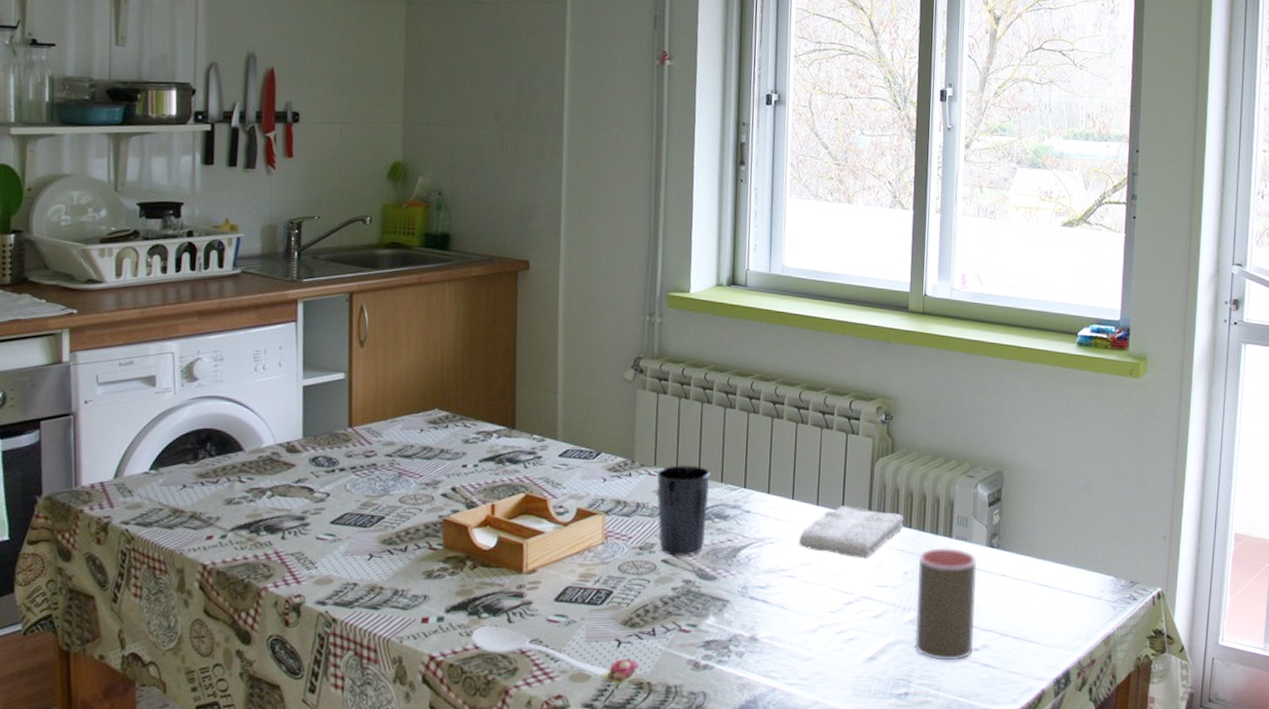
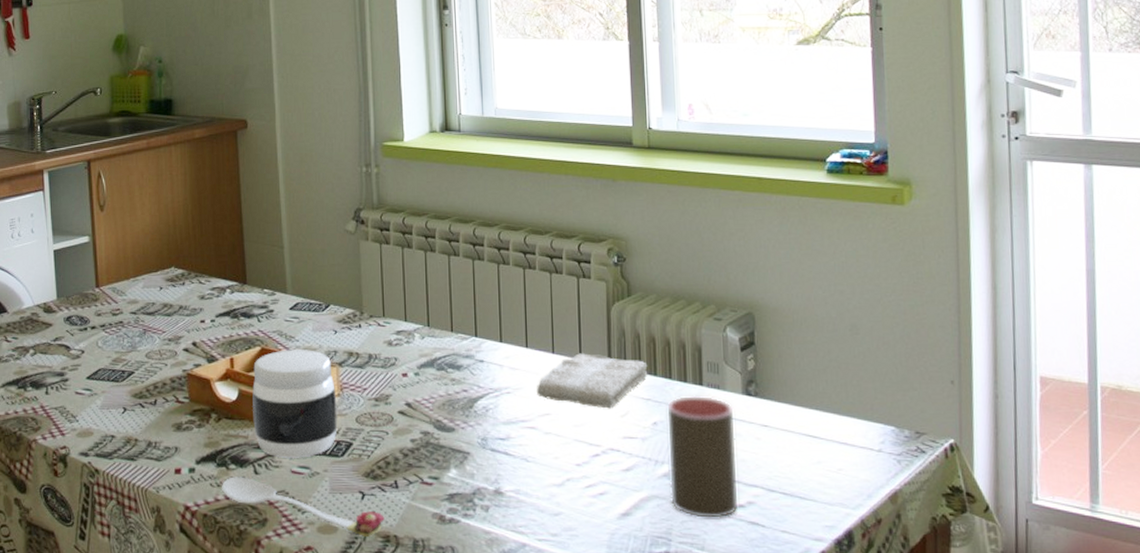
jar: none [511,497,600,606] -> present [252,350,338,458]
cup: present [656,465,710,556] -> none [386,315,440,407]

